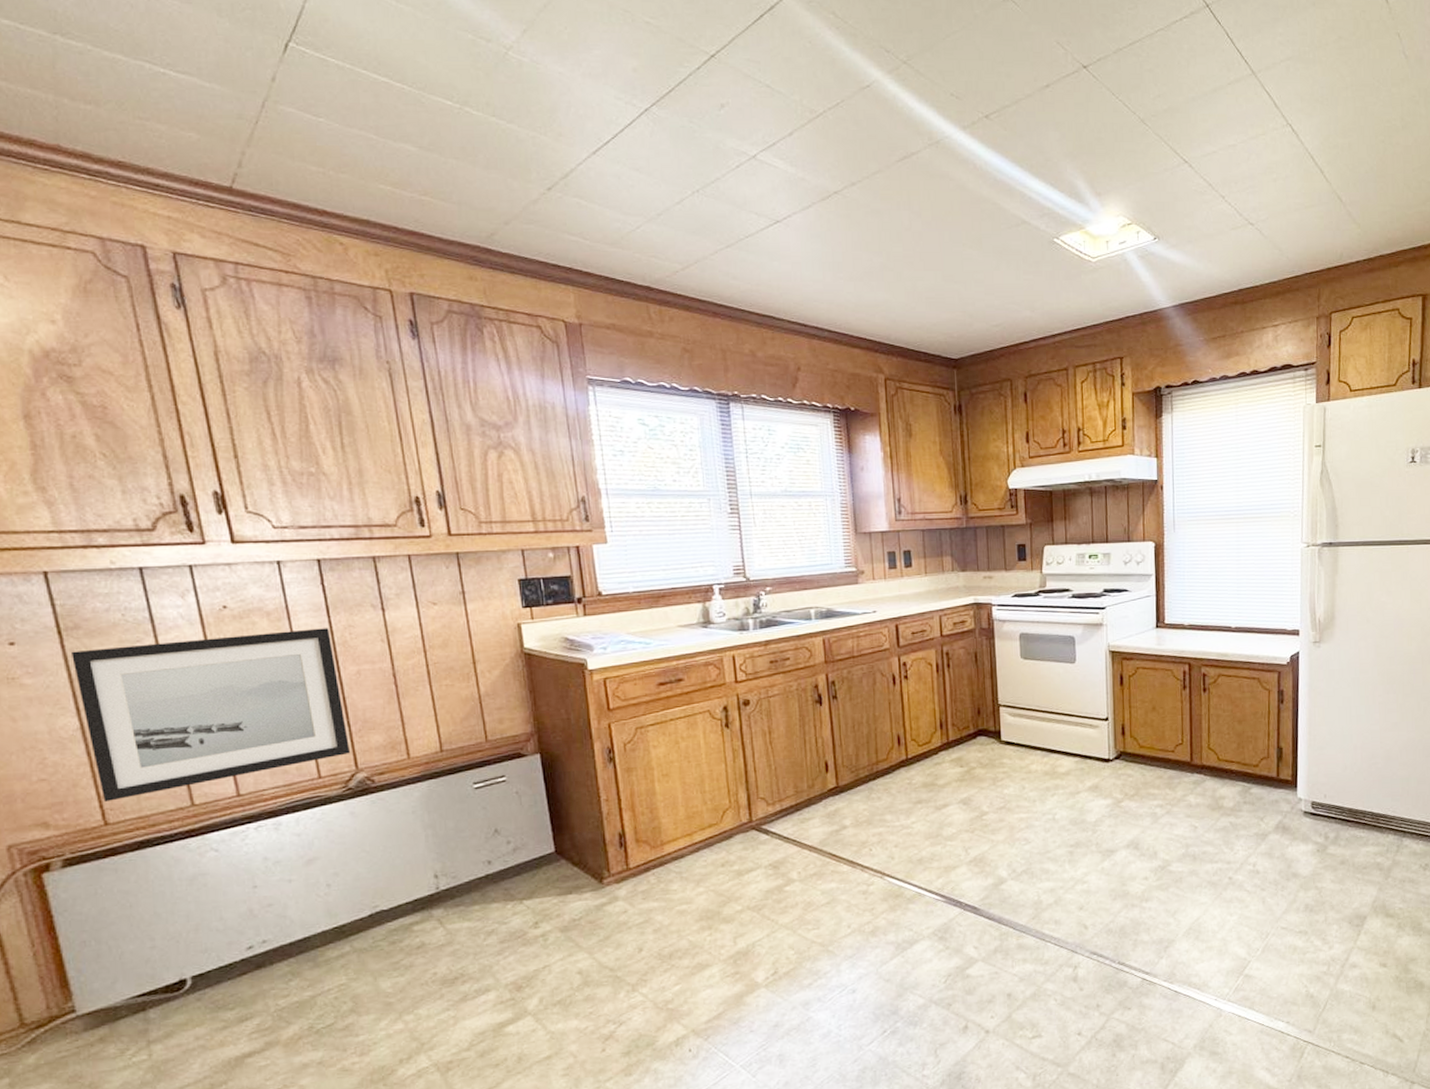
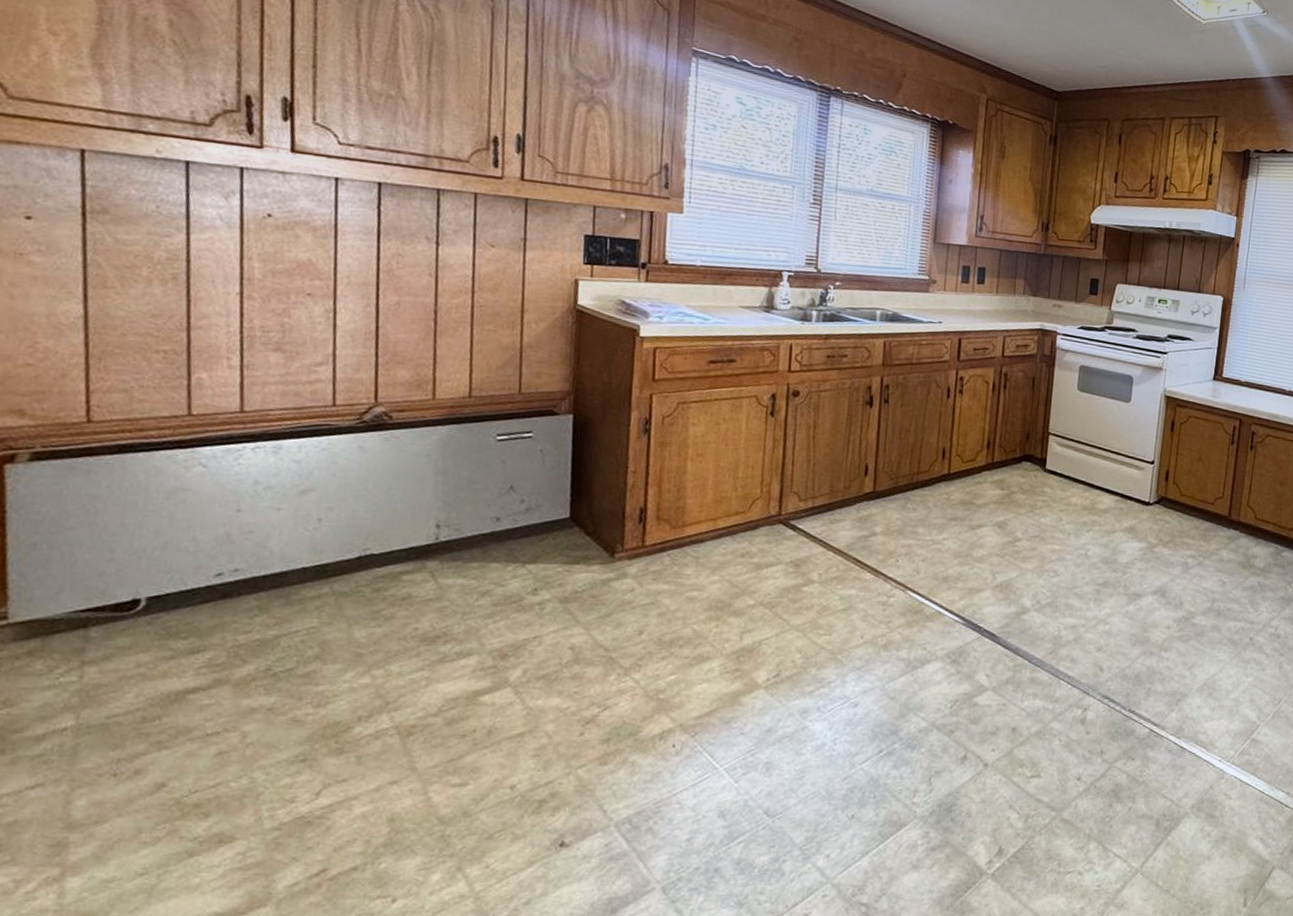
wall art: present [72,628,351,802] -> none [91,235,377,398]

